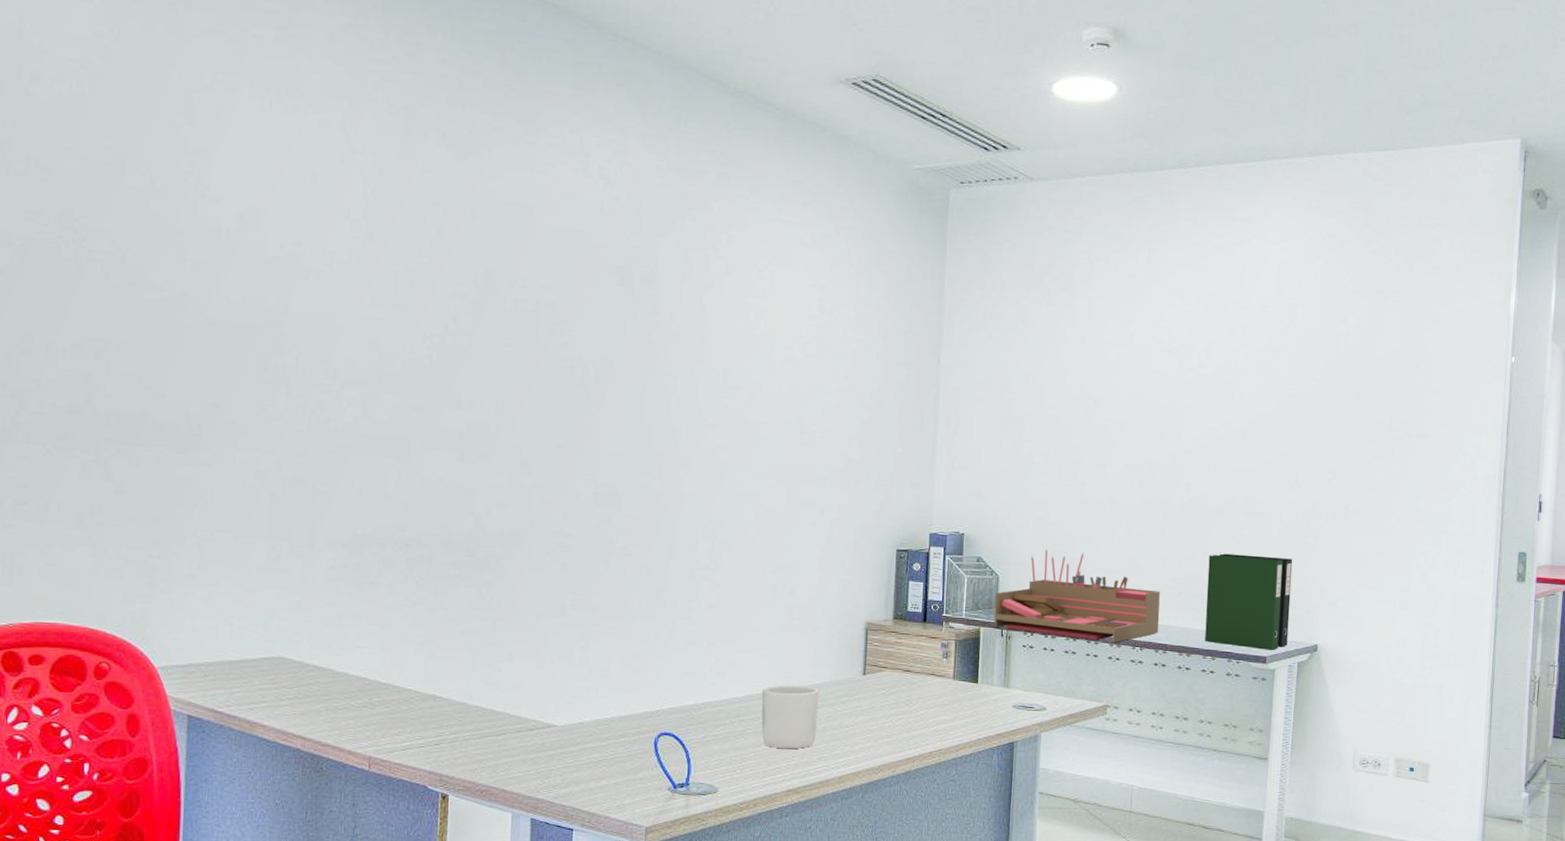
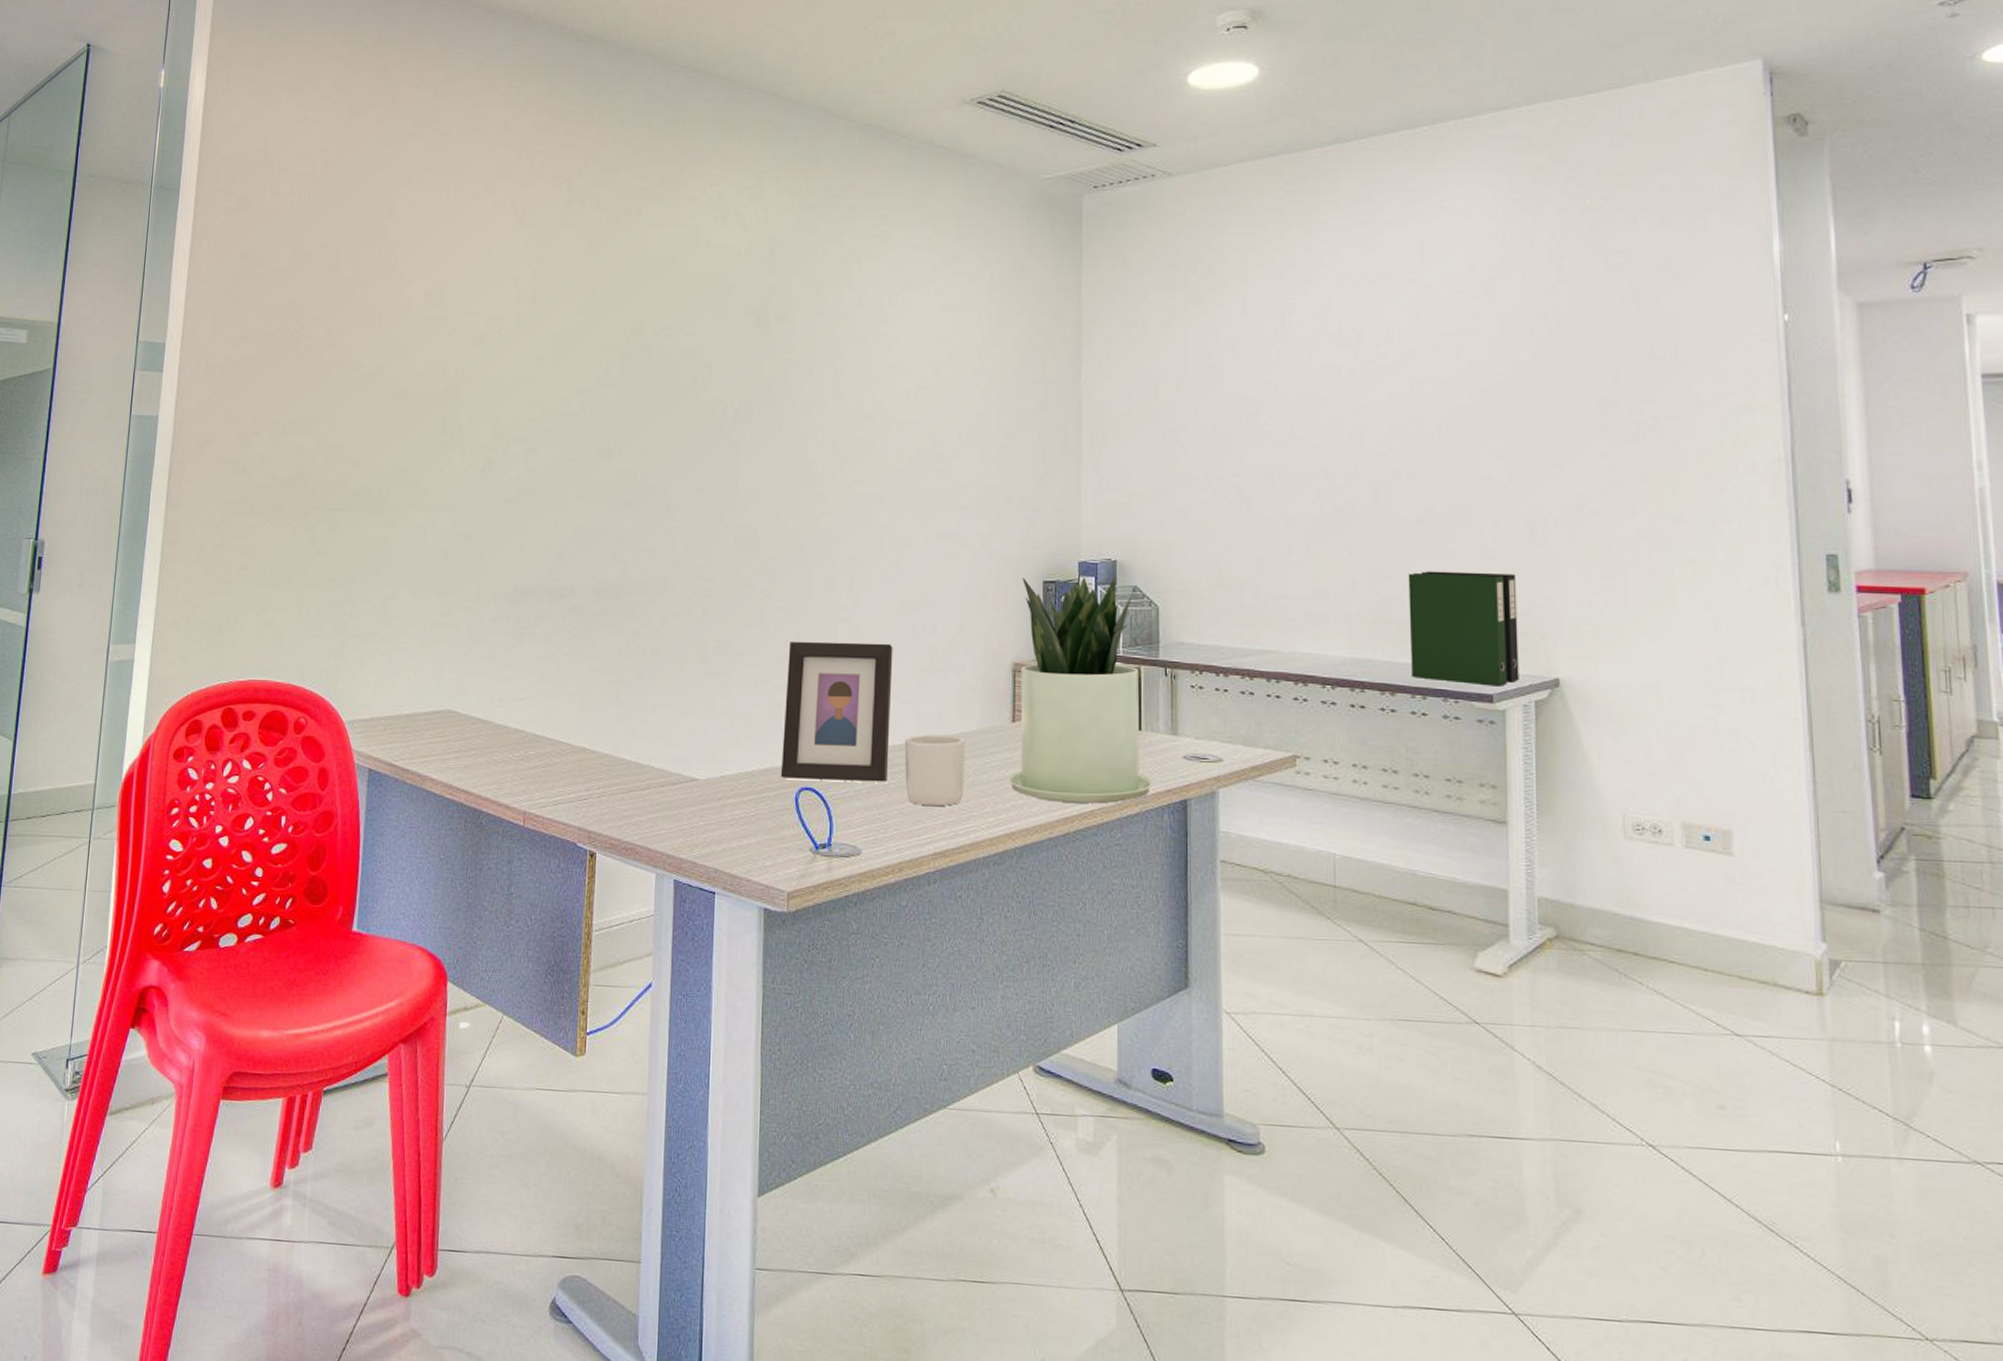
picture frame: none [640,597,753,728] -> present [780,641,893,782]
planter: none [856,545,986,746] -> present [1007,577,1154,804]
desk organizer: present [993,548,1160,643] -> none [1155,573,1353,681]

